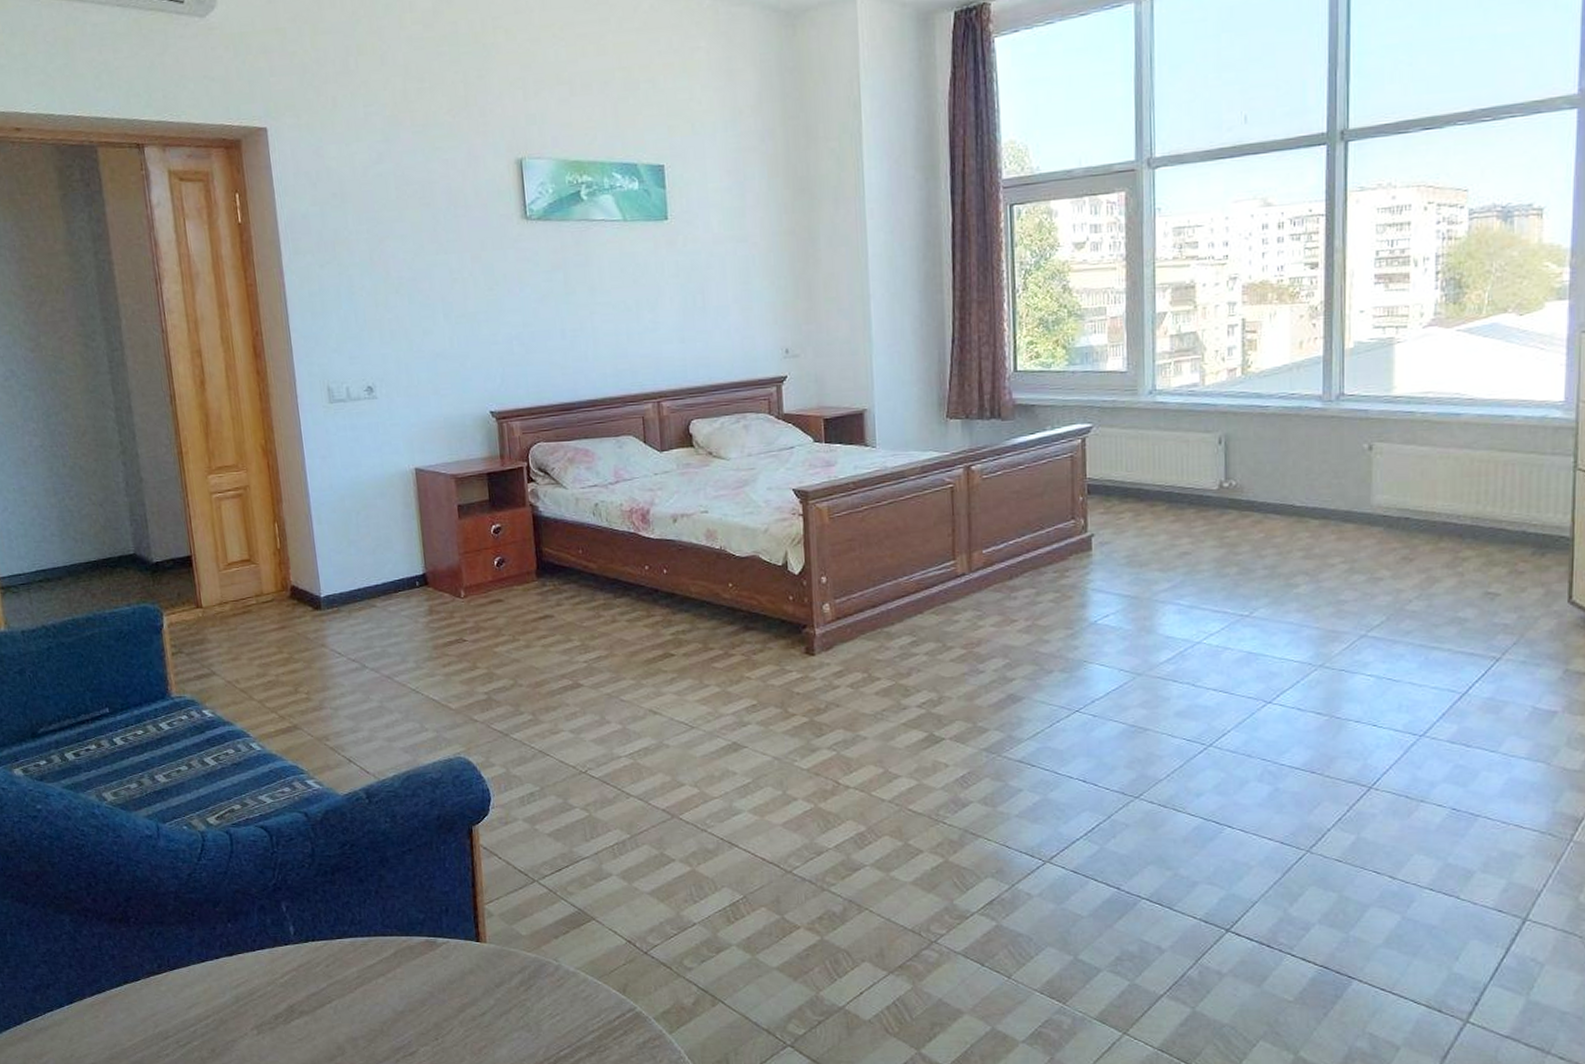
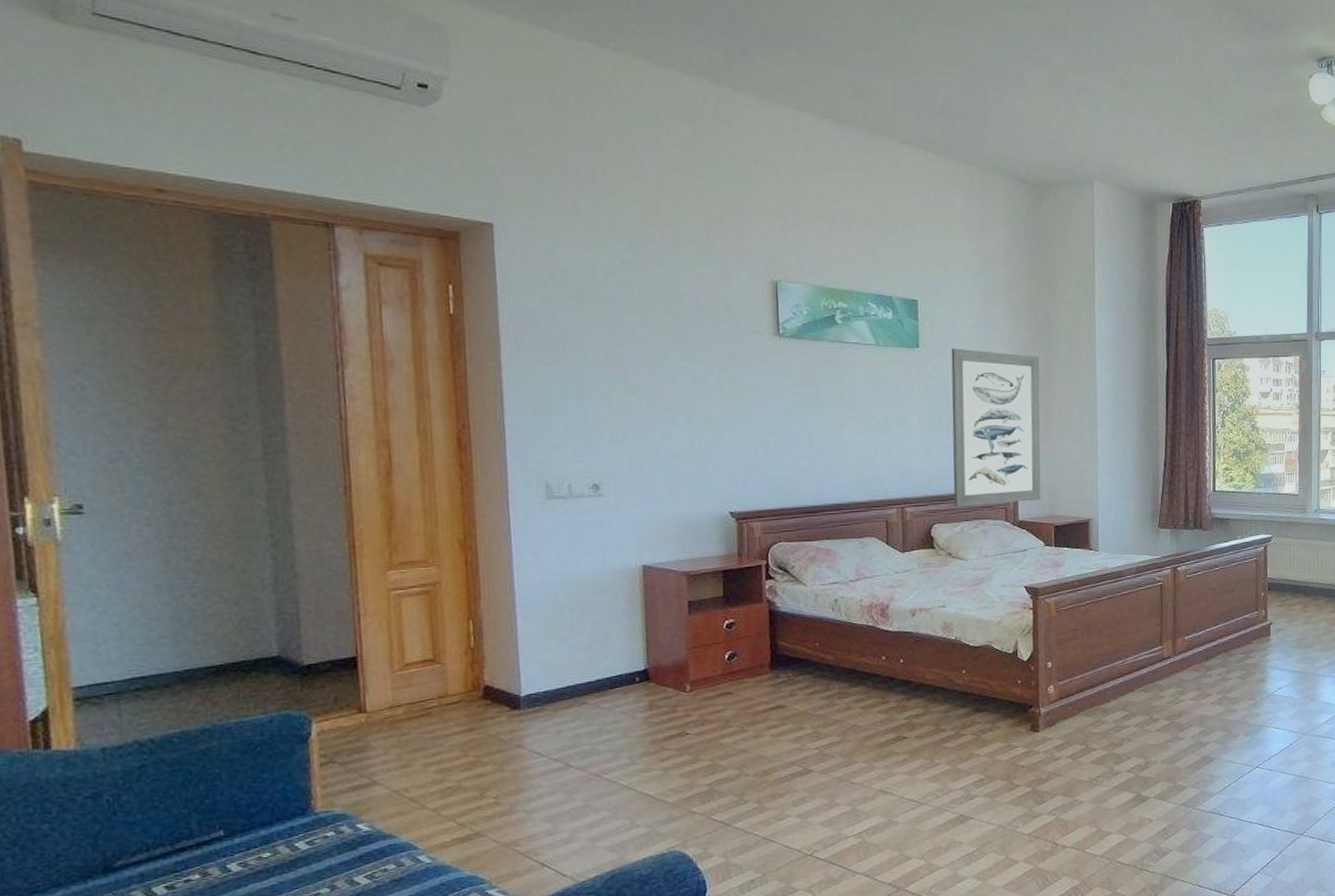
wall art: none [702,216,808,401] -> present [951,348,1041,508]

